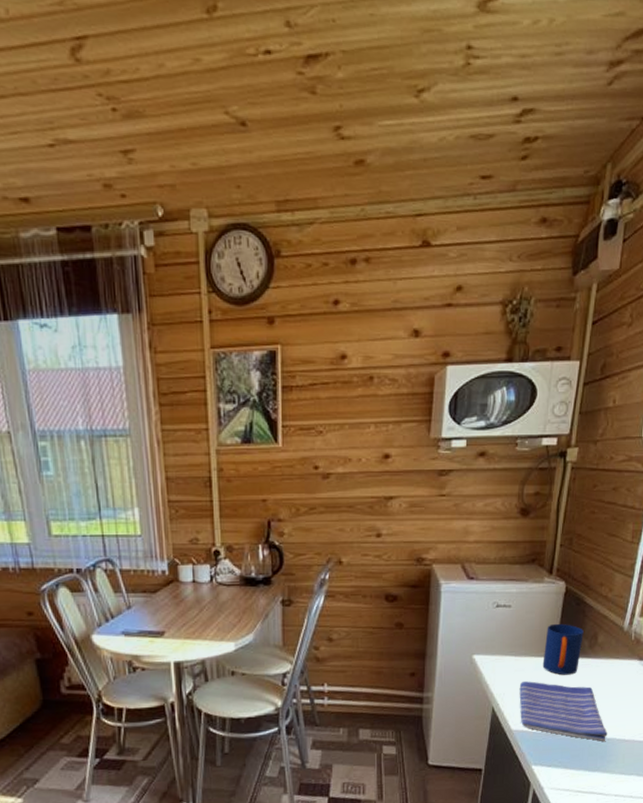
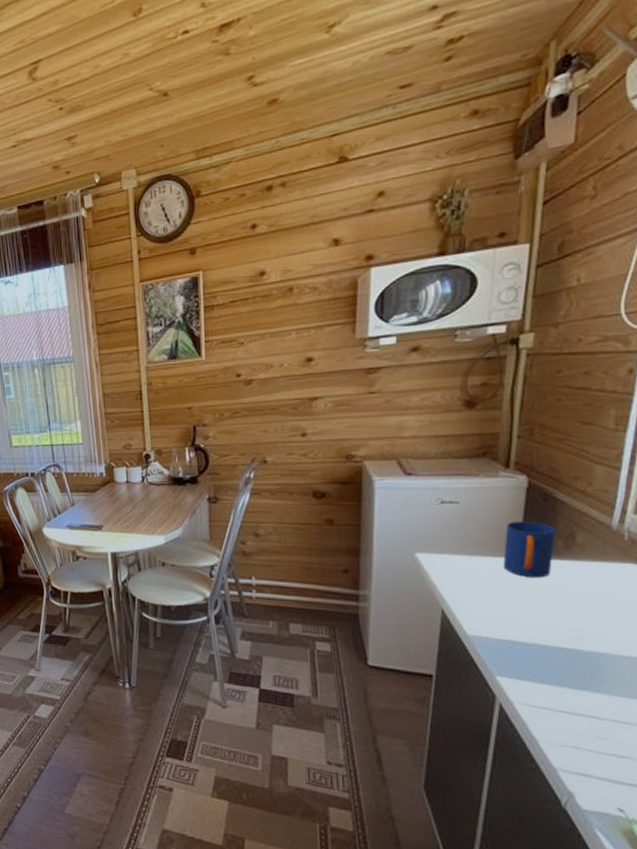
dish towel: present [519,681,608,741] -> none [474,583,598,656]

